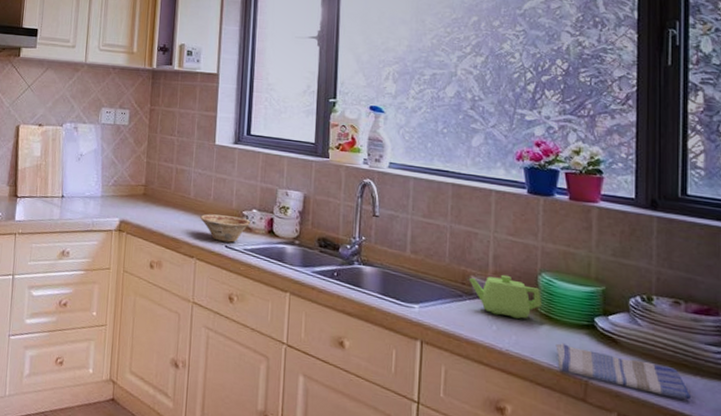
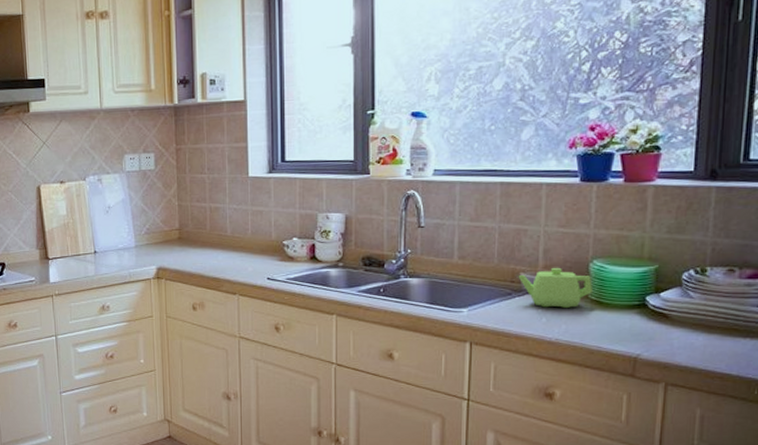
dish: present [200,214,251,243] -> none [239,248,292,274]
dish towel: present [555,342,692,400] -> none [605,324,740,362]

